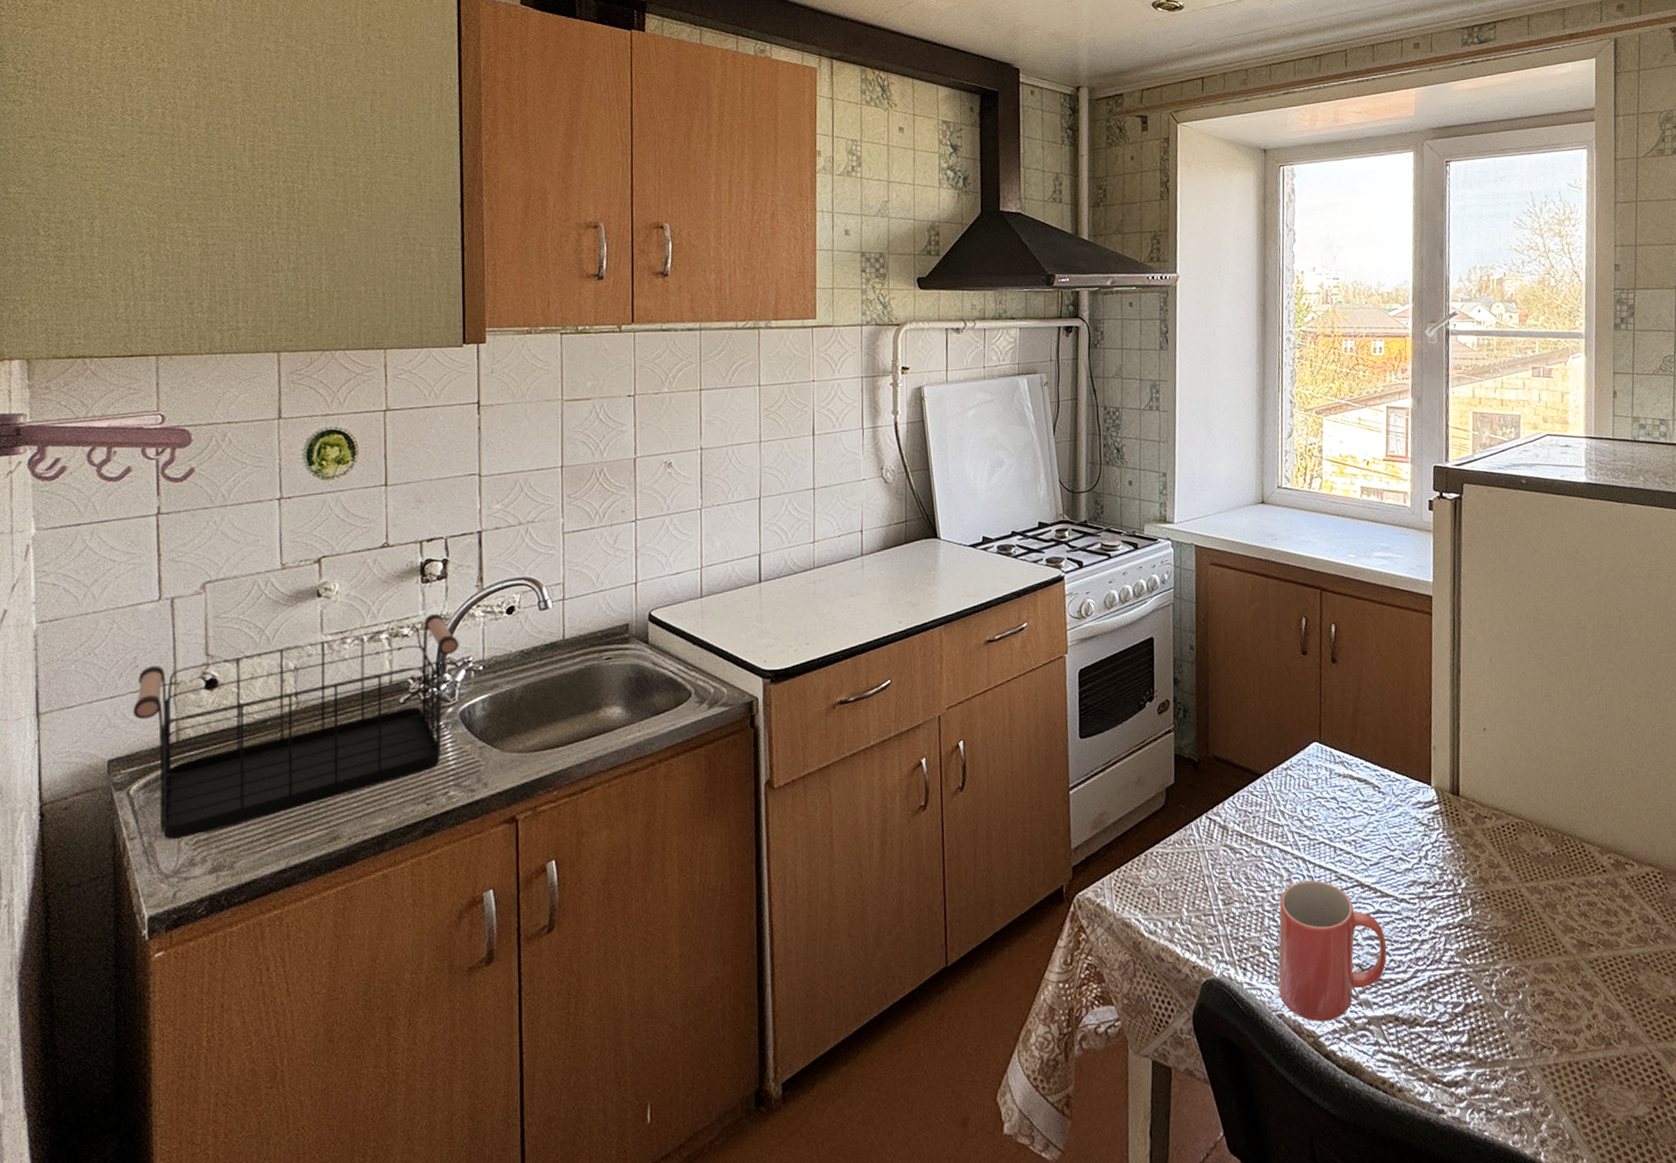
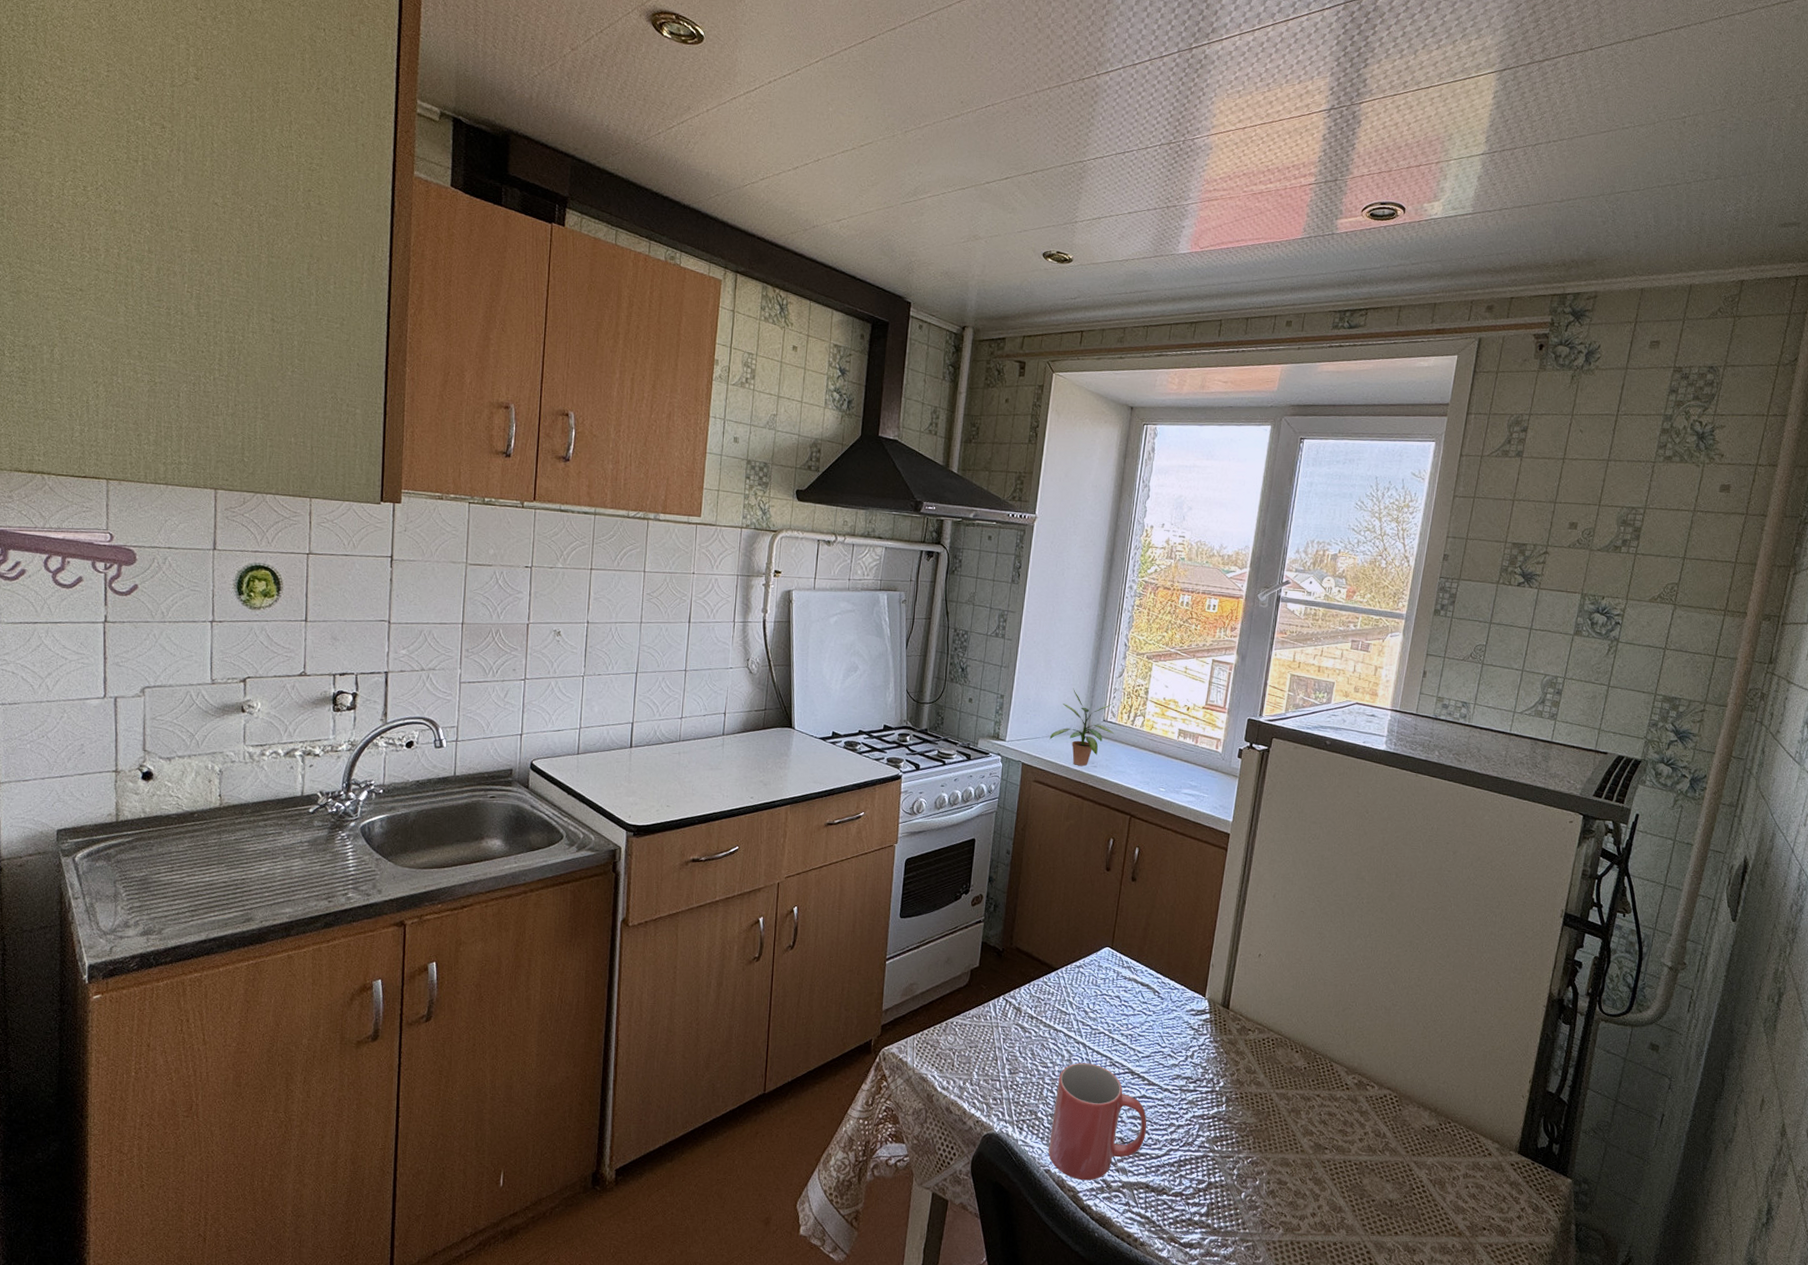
dish rack: present [132,613,459,840] -> none [79,739,363,904]
potted plant: none [1221,456,1291,541] -> present [1049,688,1114,767]

